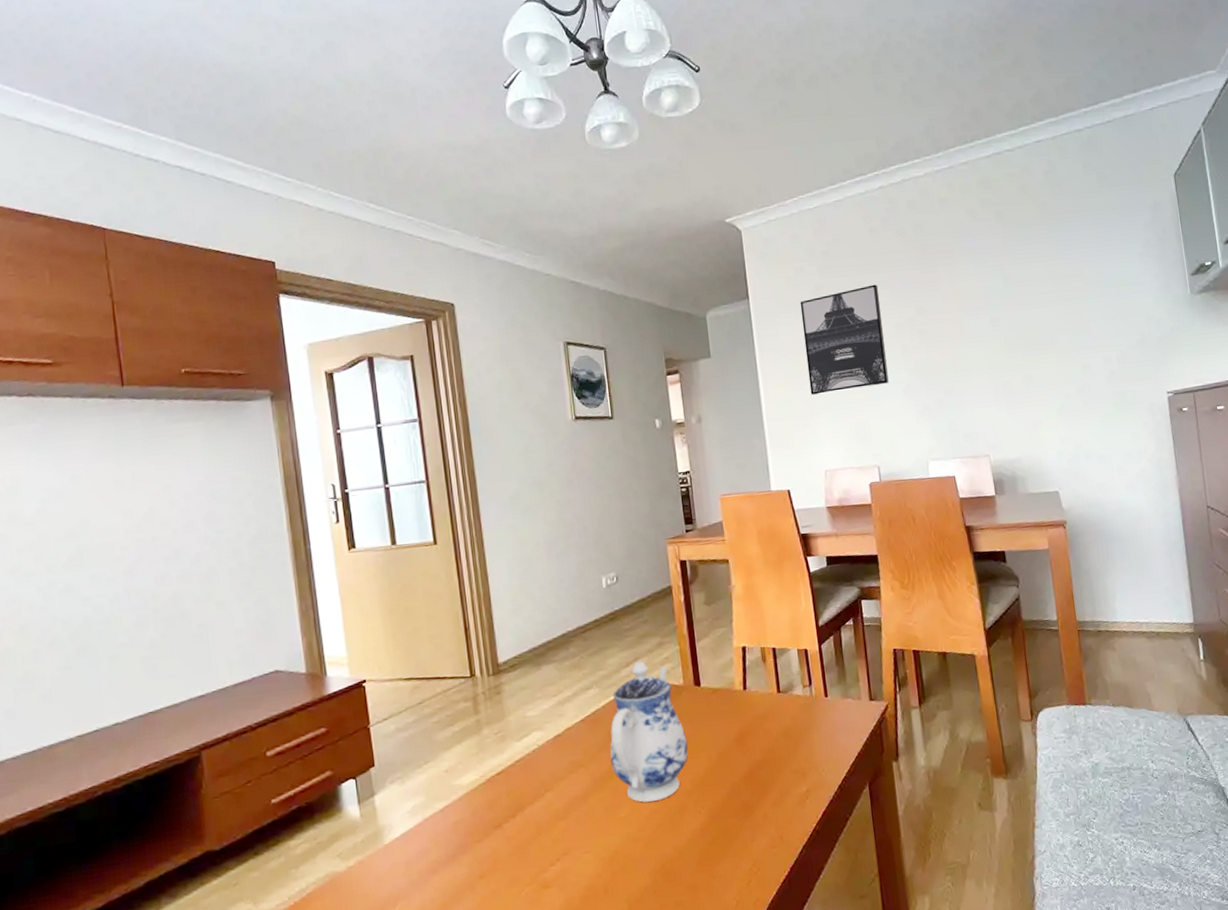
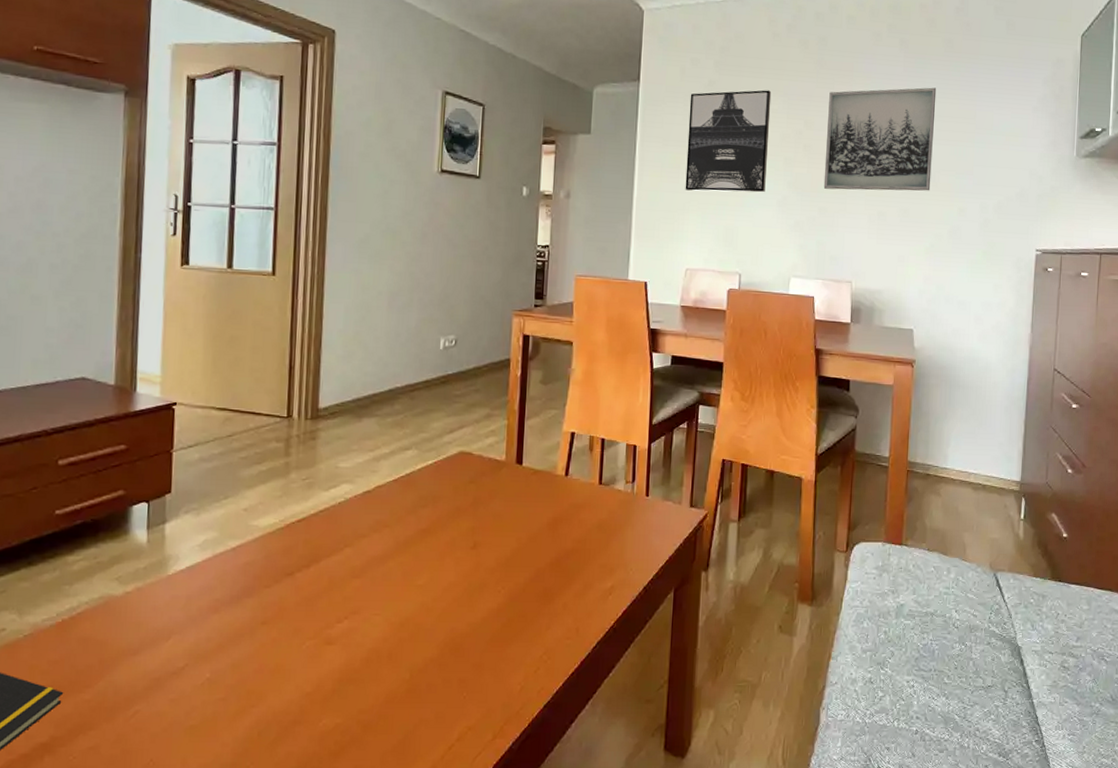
teapot: present [610,661,688,803] -> none [417,429,499,573]
wall art: none [934,252,1051,370] -> present [823,87,937,191]

